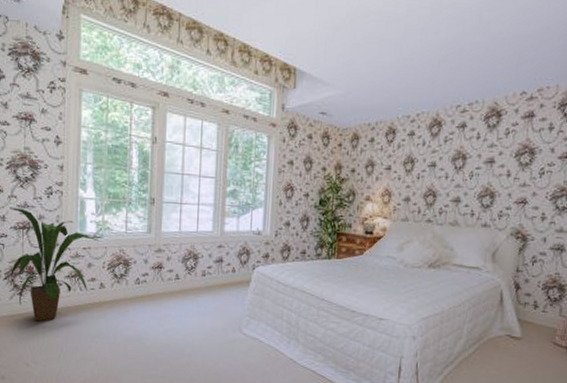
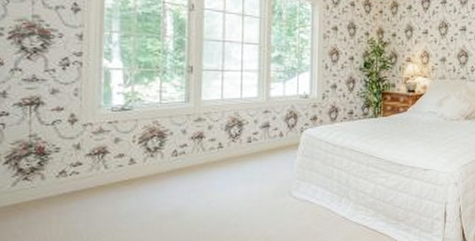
house plant: present [9,207,99,322] -> none [12,81,128,208]

